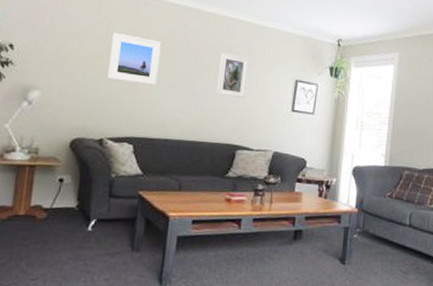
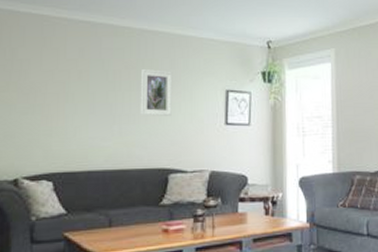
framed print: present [107,32,162,86] -> none [16,59,74,113]

